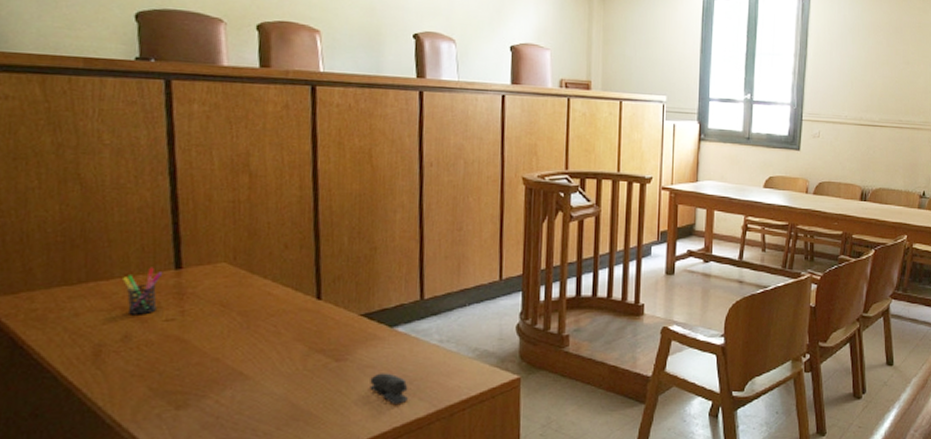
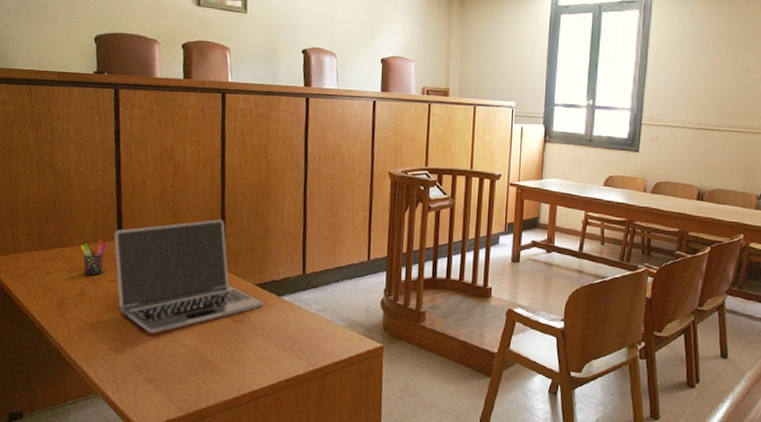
laptop: none [170,238,371,383] -> present [114,219,263,334]
stapler: present [370,373,409,404] -> none [261,334,292,362]

